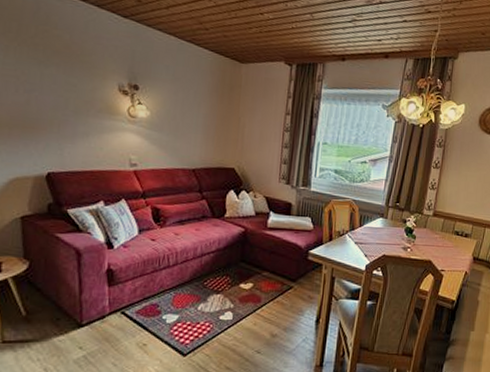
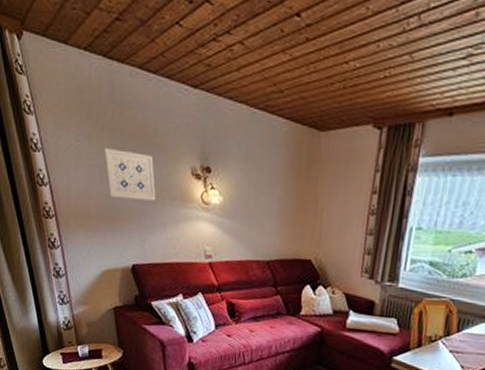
wall art: none [23,60,80,112] -> present [105,147,156,201]

